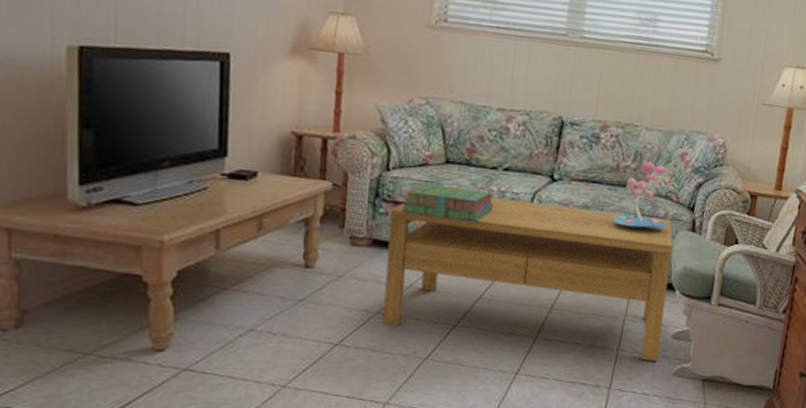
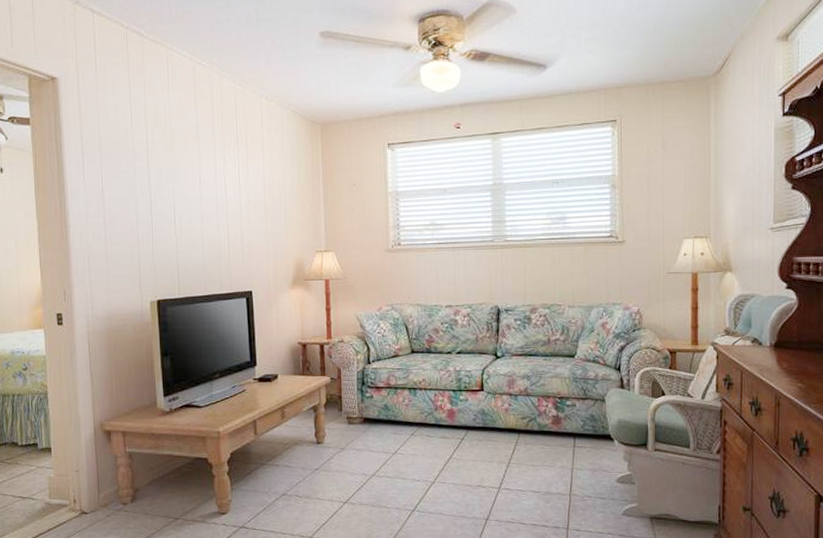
coffee table: present [382,197,674,361] -> none [373,376,607,503]
stack of books: present [402,183,494,223] -> none [383,370,452,398]
decorative tree: present [612,161,668,229] -> none [550,333,598,389]

